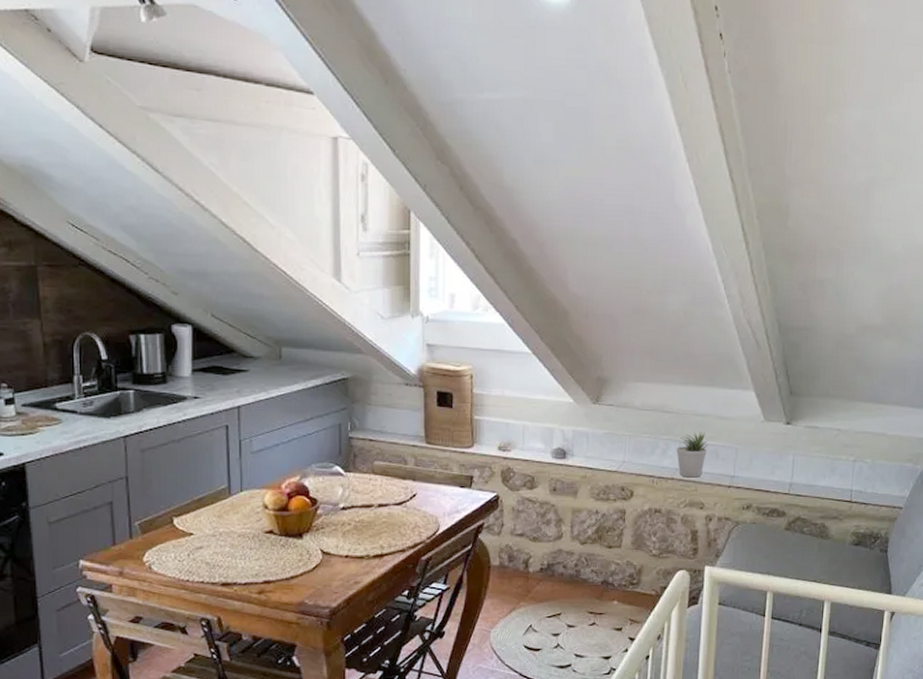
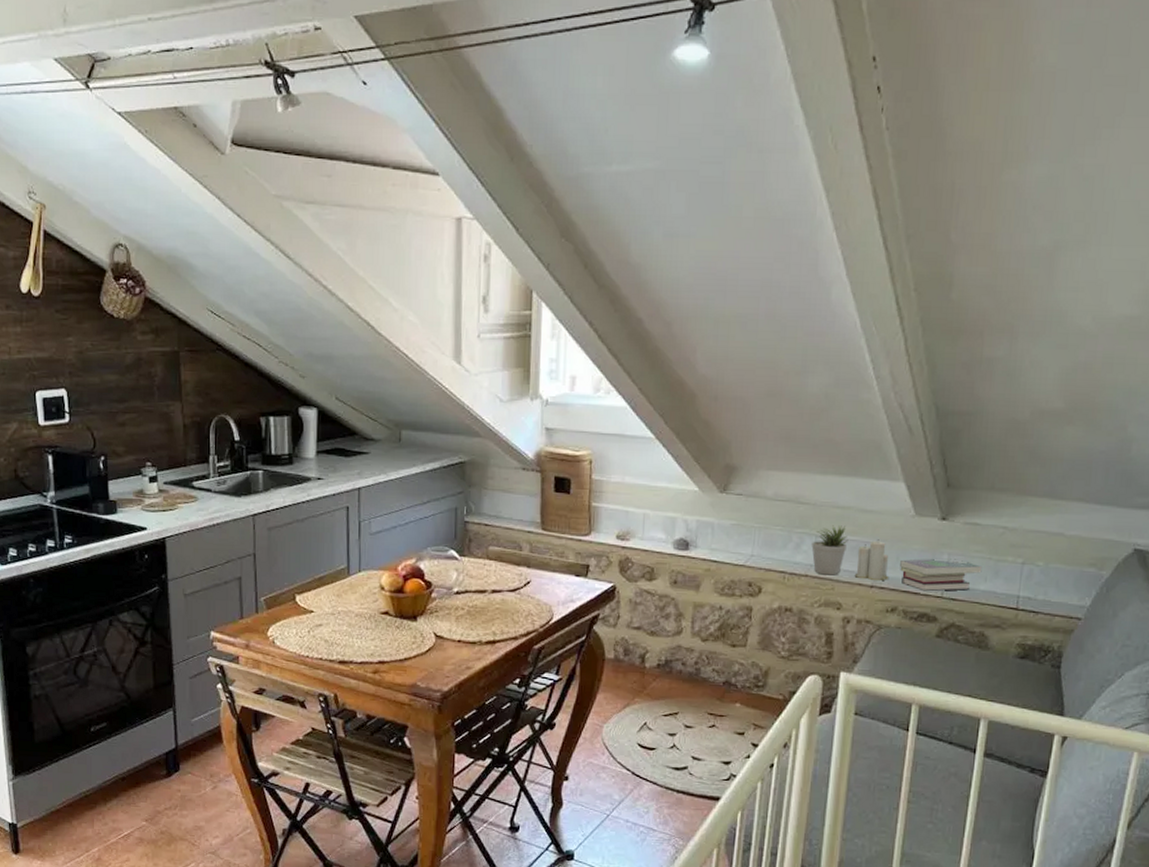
candle: none [714,443,744,482] -> present [854,539,889,582]
books: none [753,459,821,489] -> present [900,558,982,592]

